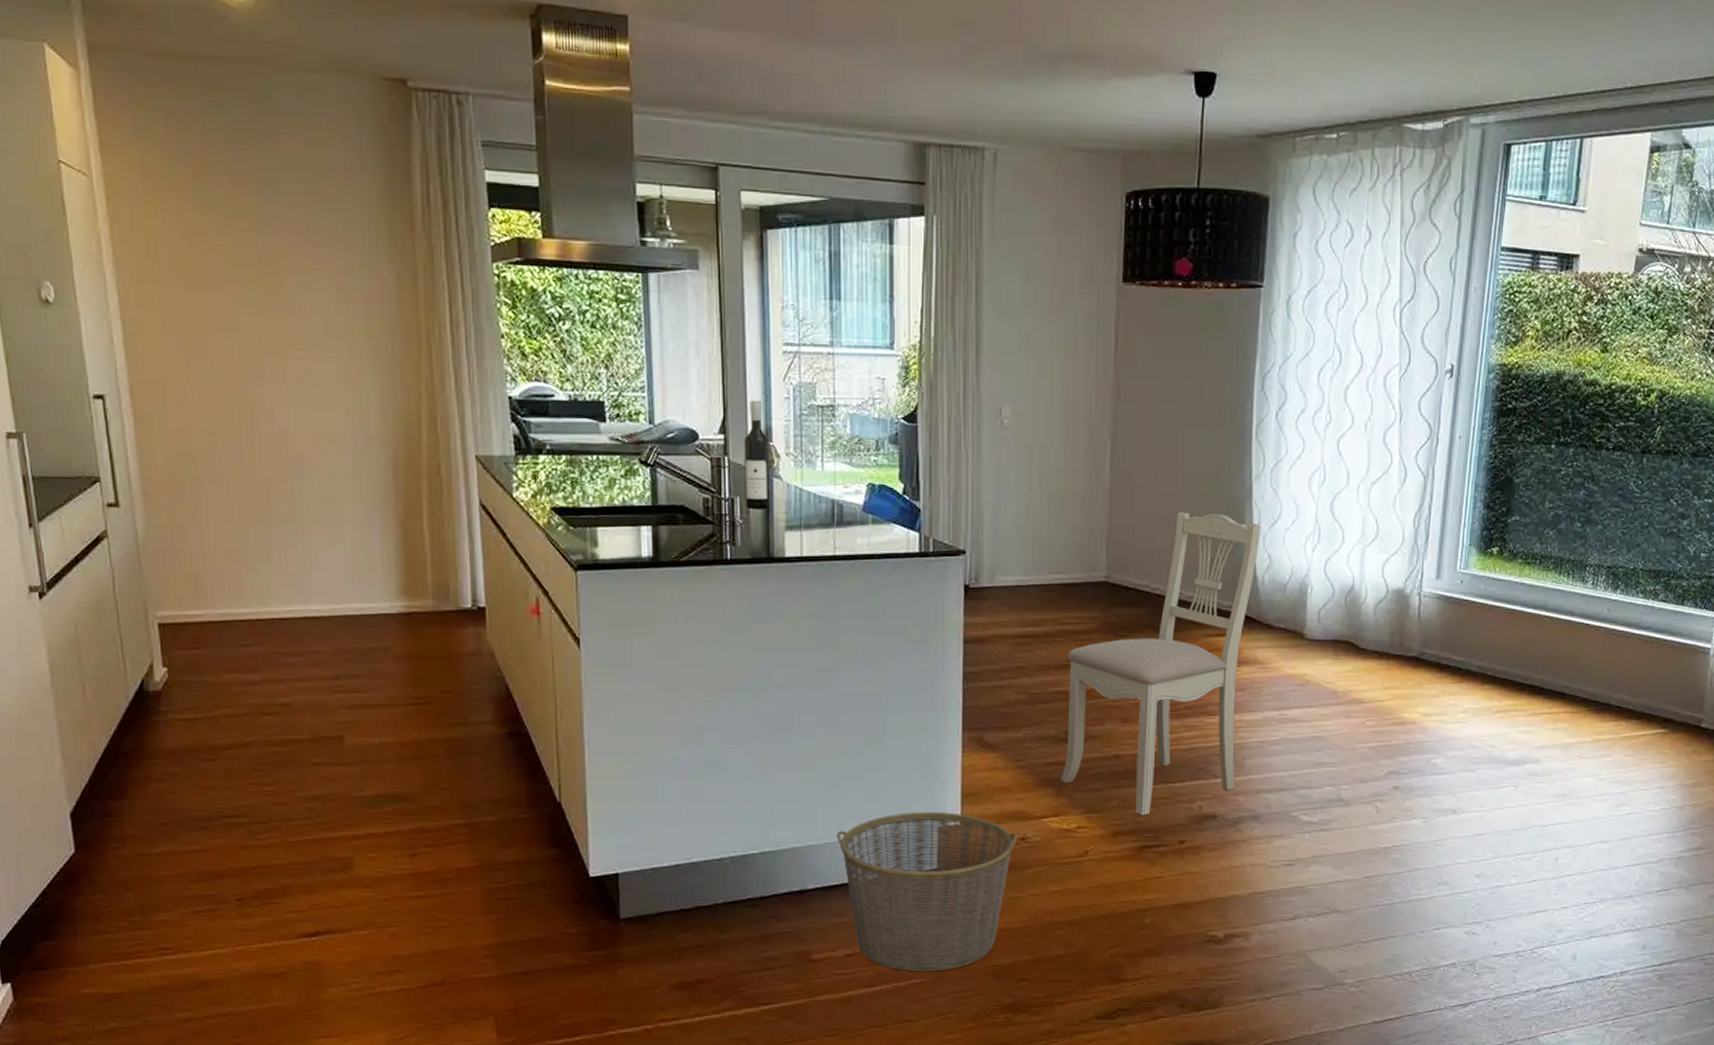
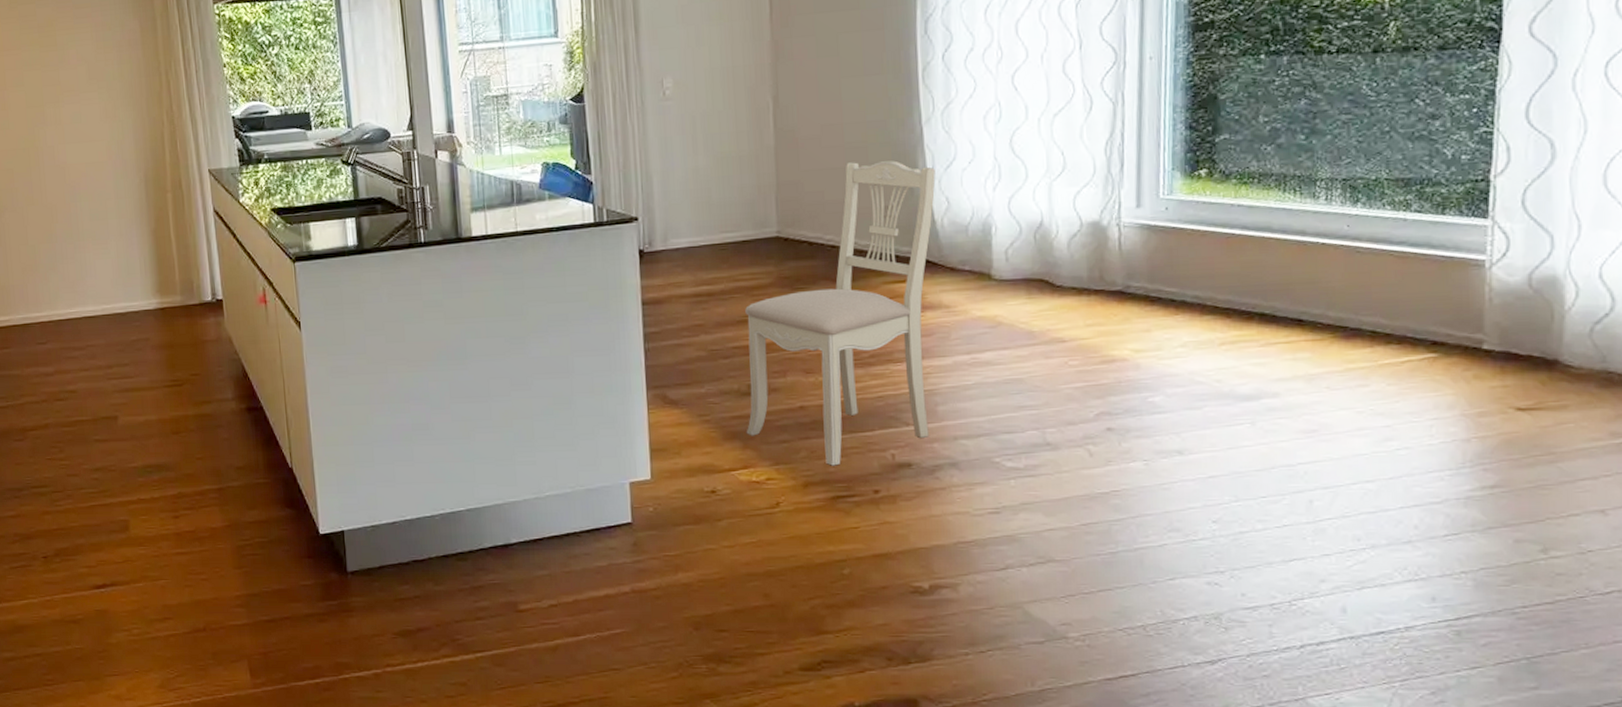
bottle: present [744,400,771,509] -> none [430,97,457,195]
basket: present [836,812,1018,972] -> none [534,467,708,622]

